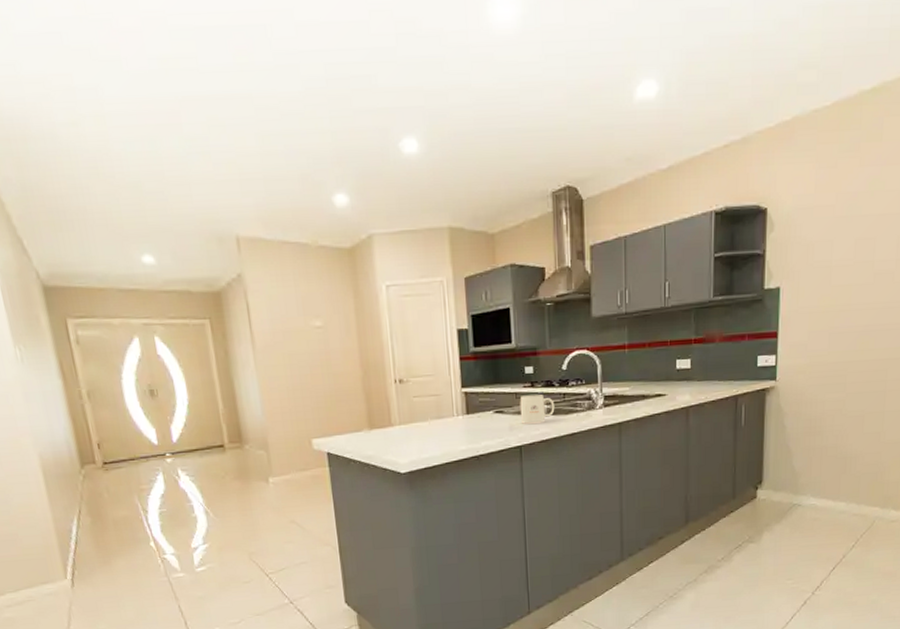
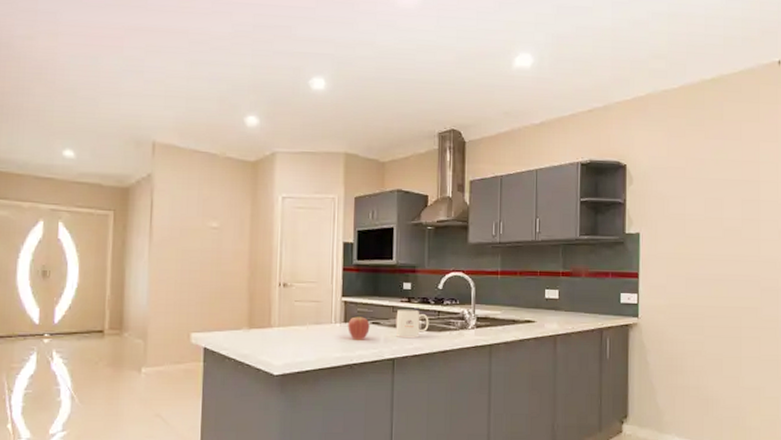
fruit: none [470,405,494,431] -> present [348,315,370,340]

